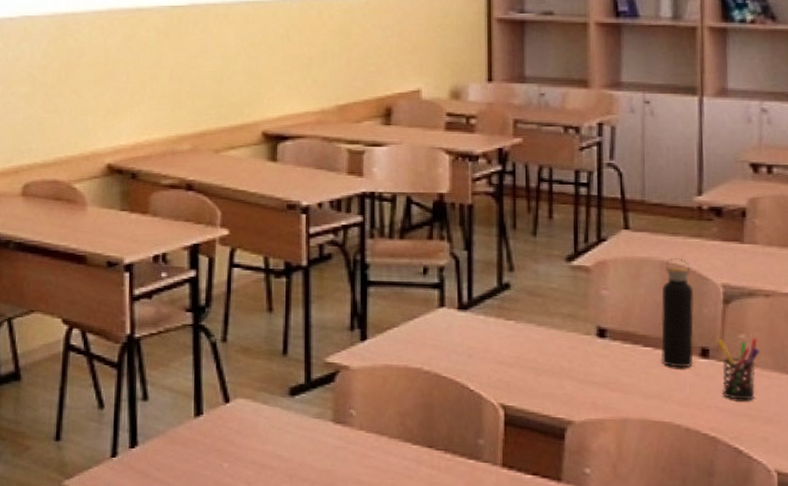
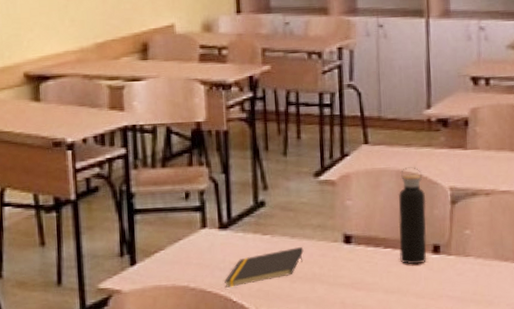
notepad: none [462,337,551,374] -> present [224,247,304,288]
pen holder: present [717,338,760,400] -> none [446,232,483,288]

